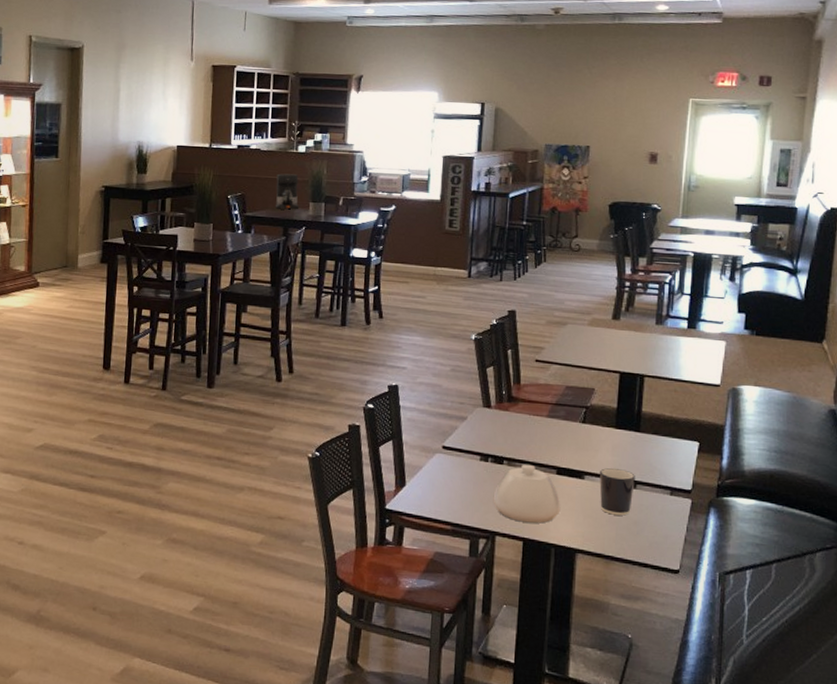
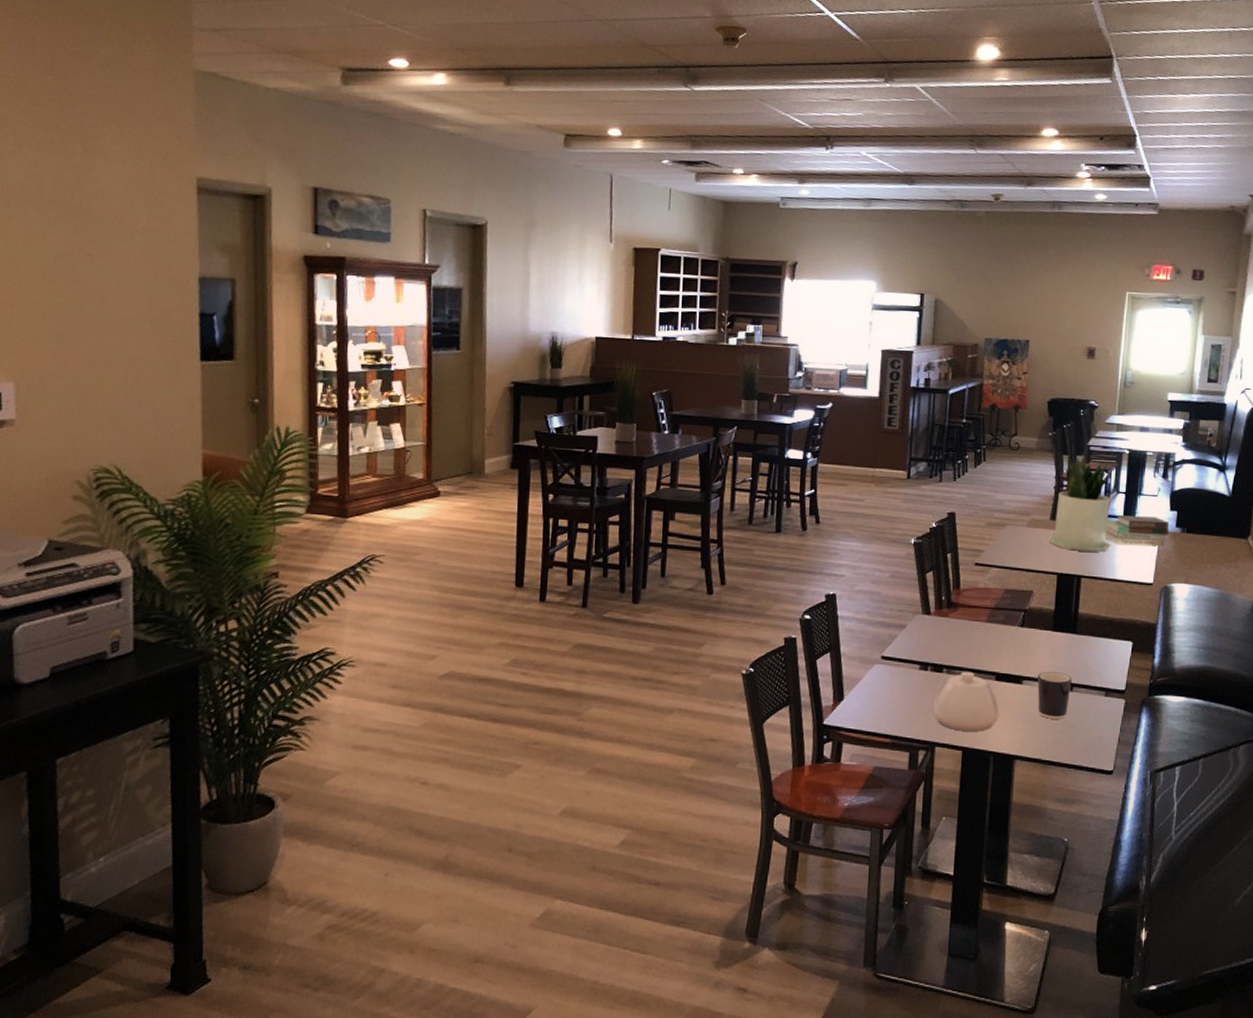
coffee maker: present [275,173,300,210] -> none [704,368,731,408]
planter: none [609,257,679,352] -> present [1047,455,1115,552]
books: none [669,316,737,349] -> present [1105,515,1170,547]

